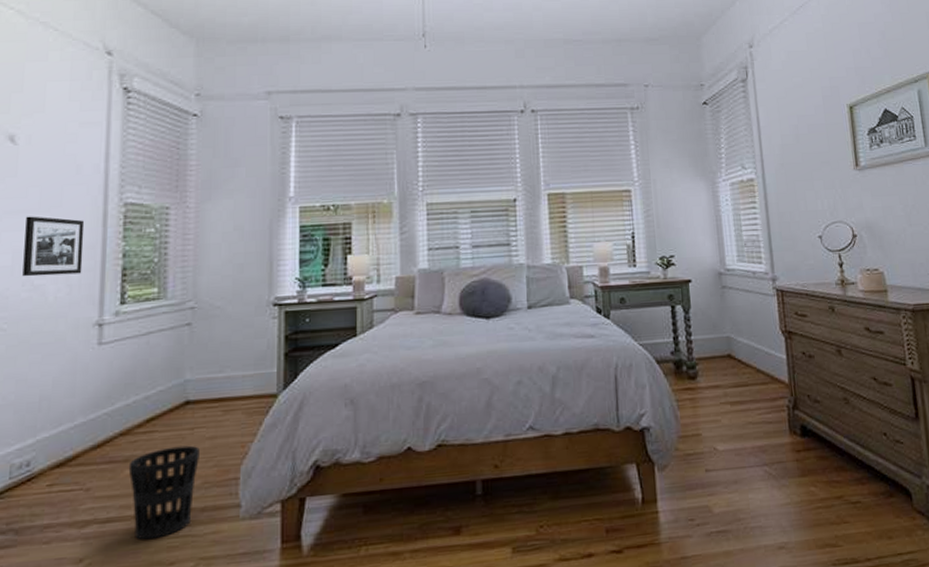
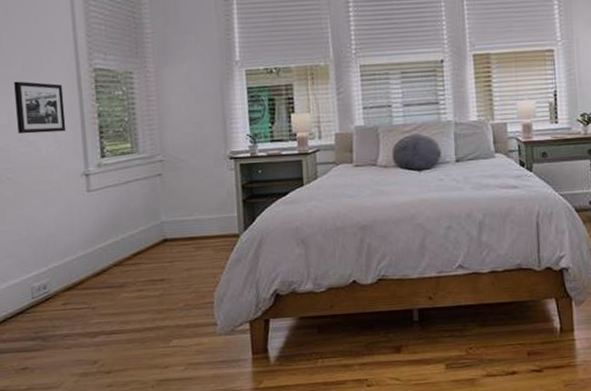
wastebasket: present [128,445,200,540] -> none [123,275,180,349]

